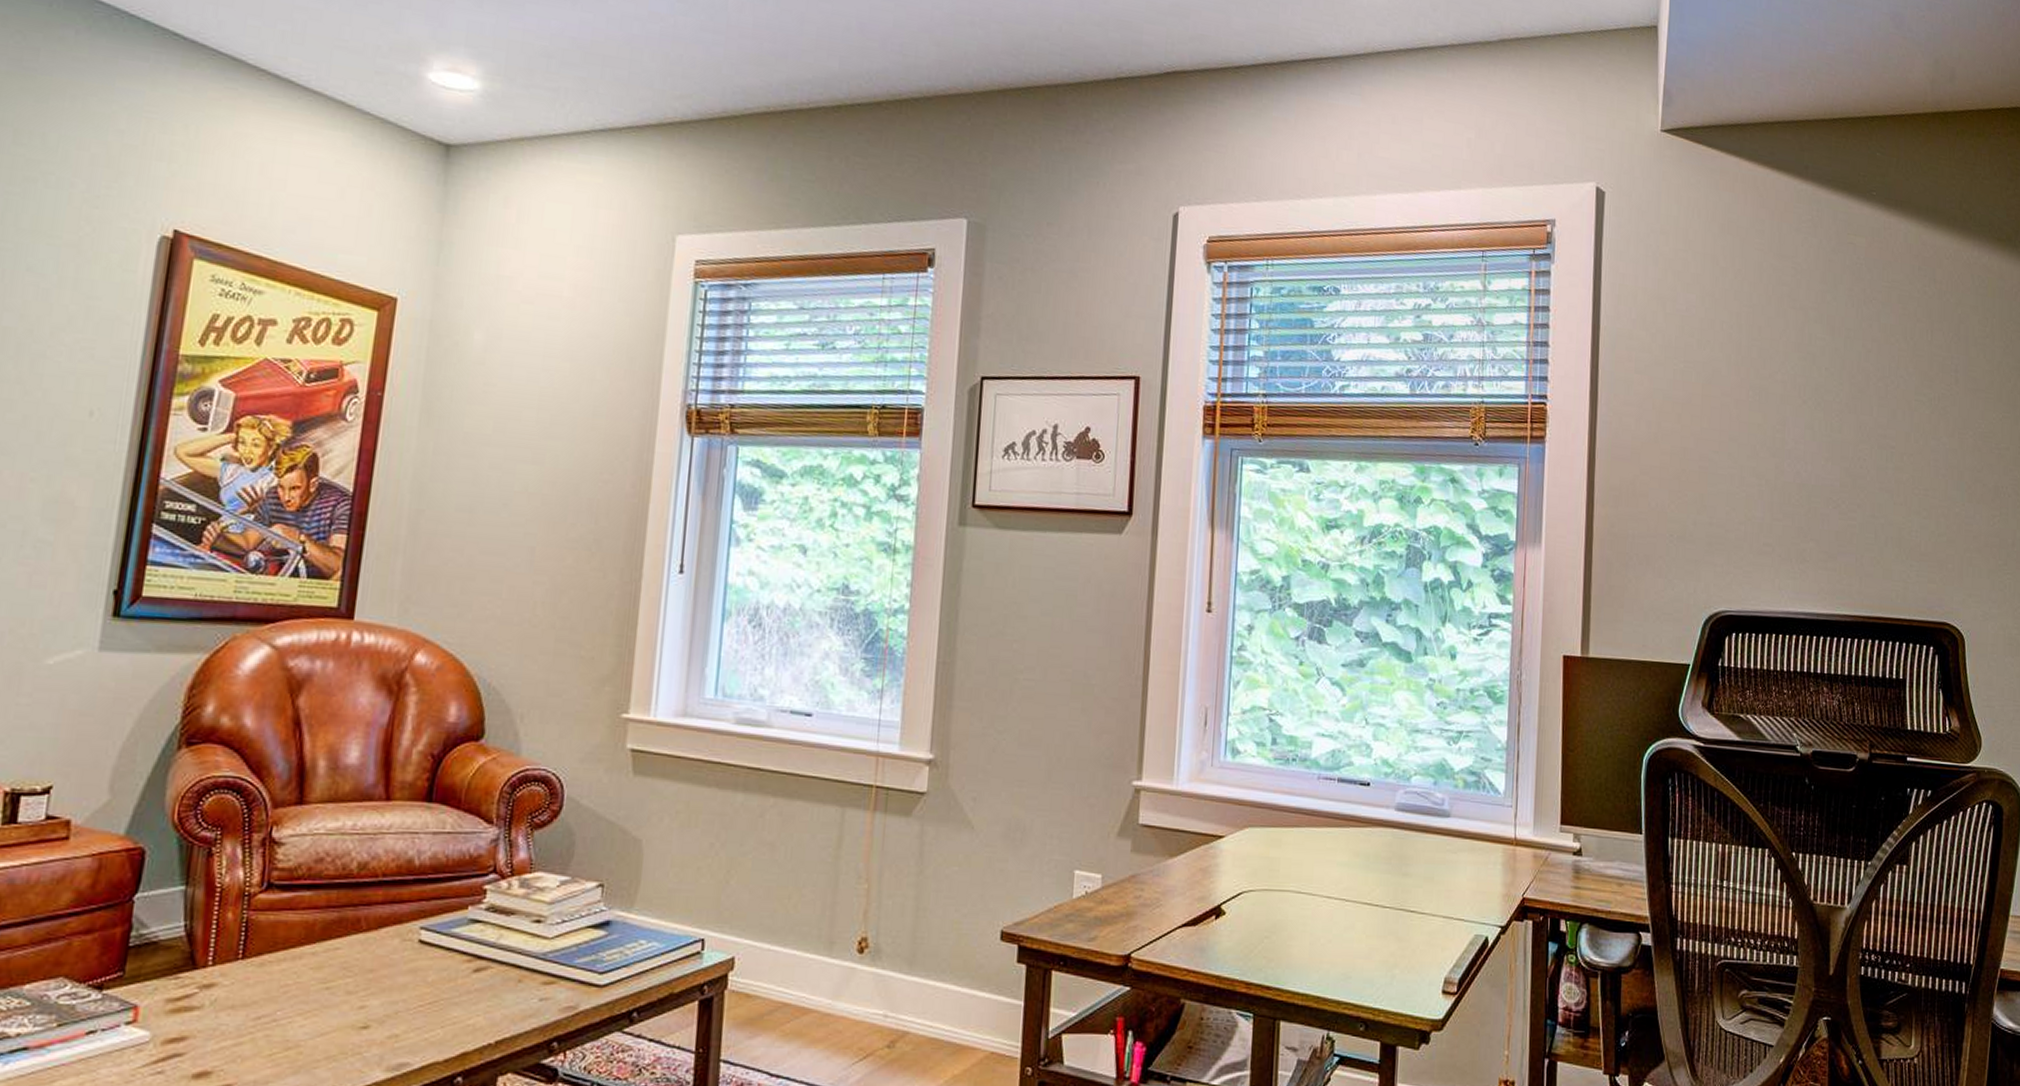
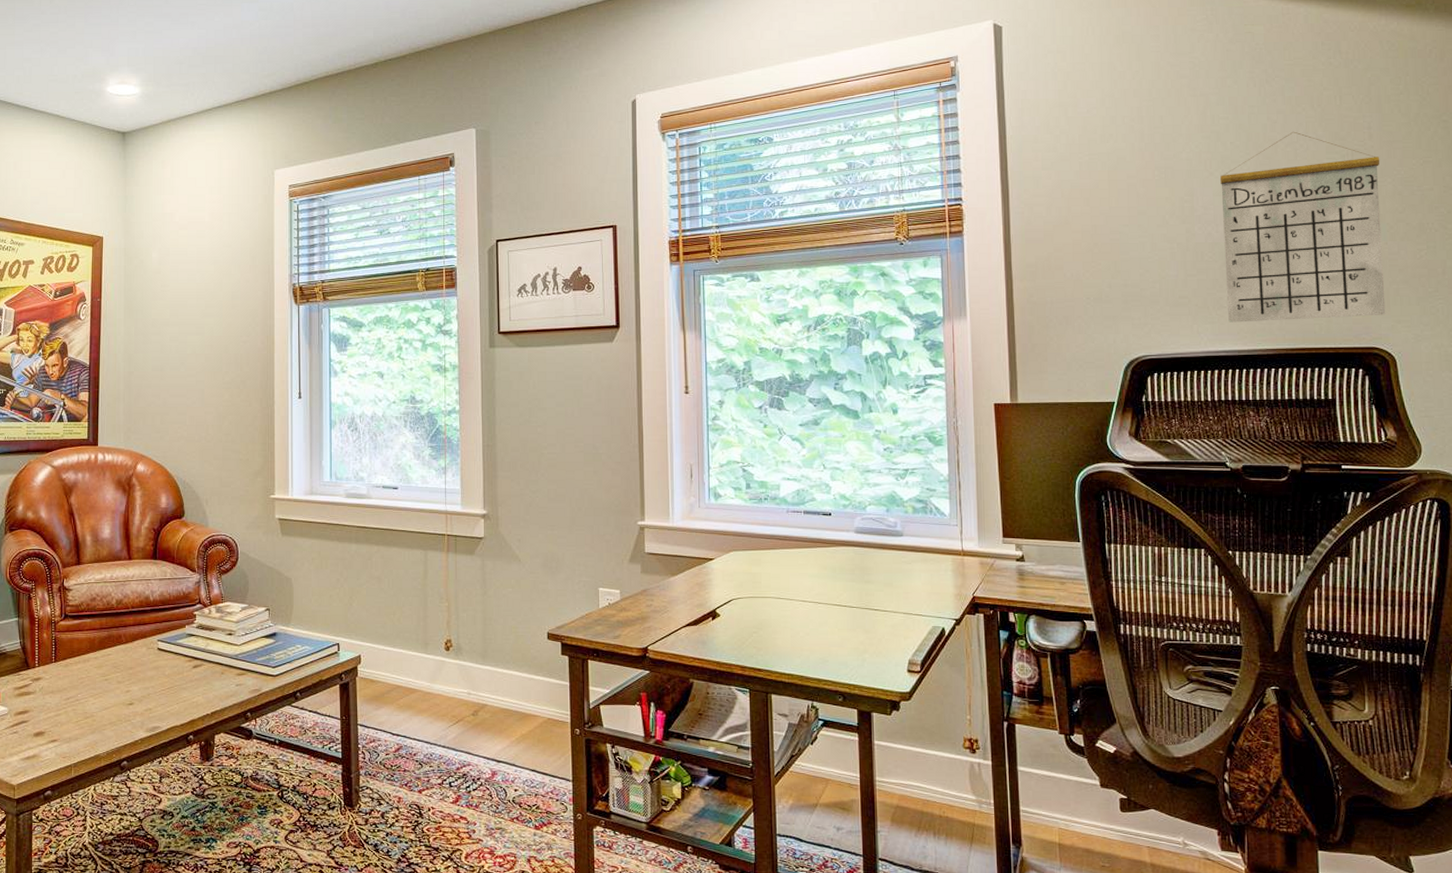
calendar: none [1810,364,1964,587] -> present [1219,131,1386,322]

